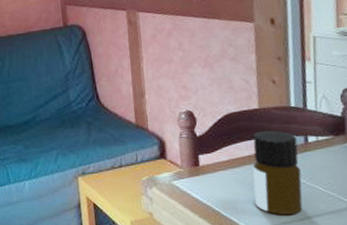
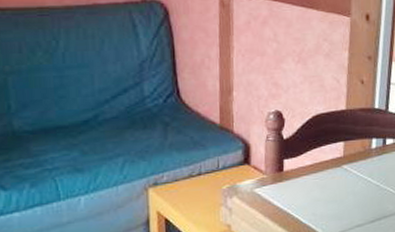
bottle: present [252,130,303,215] -> none [332,132,377,218]

